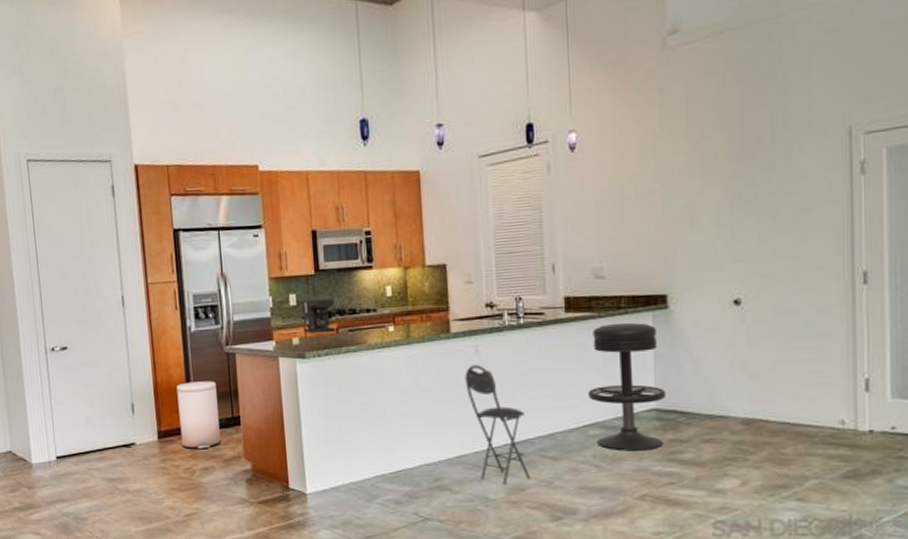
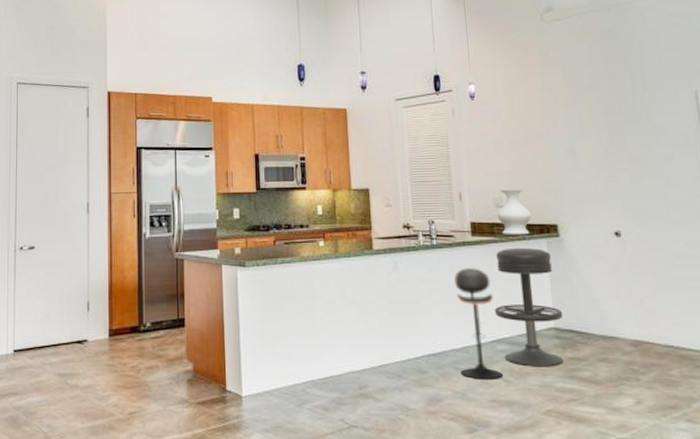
pedal bin: present [176,381,221,450] -> none [129,284,166,349]
coffee maker: present [303,297,336,334] -> none [244,213,273,245]
bar stool: present [465,364,531,485] -> none [386,279,447,395]
bar stool: none [543,348,594,468] -> present [454,268,503,381]
vase: none [596,255,636,310] -> present [497,189,531,235]

